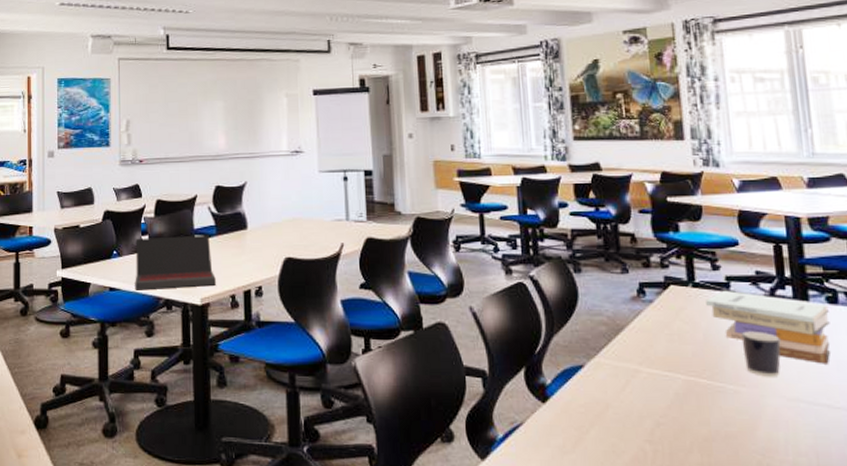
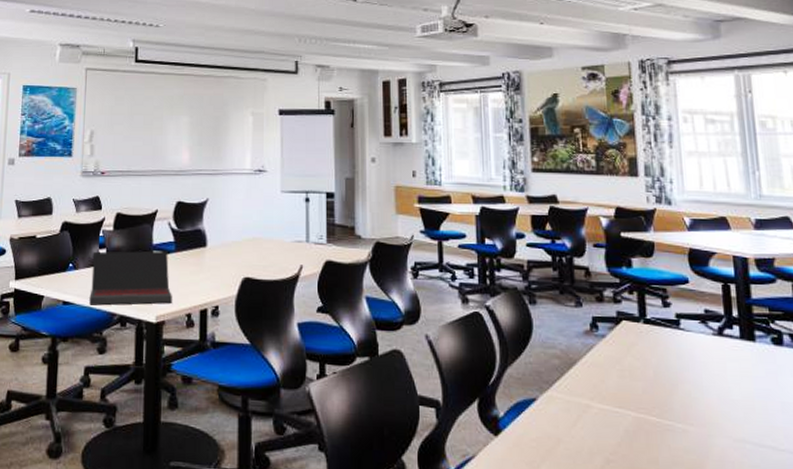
books: present [706,290,831,364] -> none [656,327,776,406]
mug: present [741,331,781,377] -> none [690,370,728,417]

